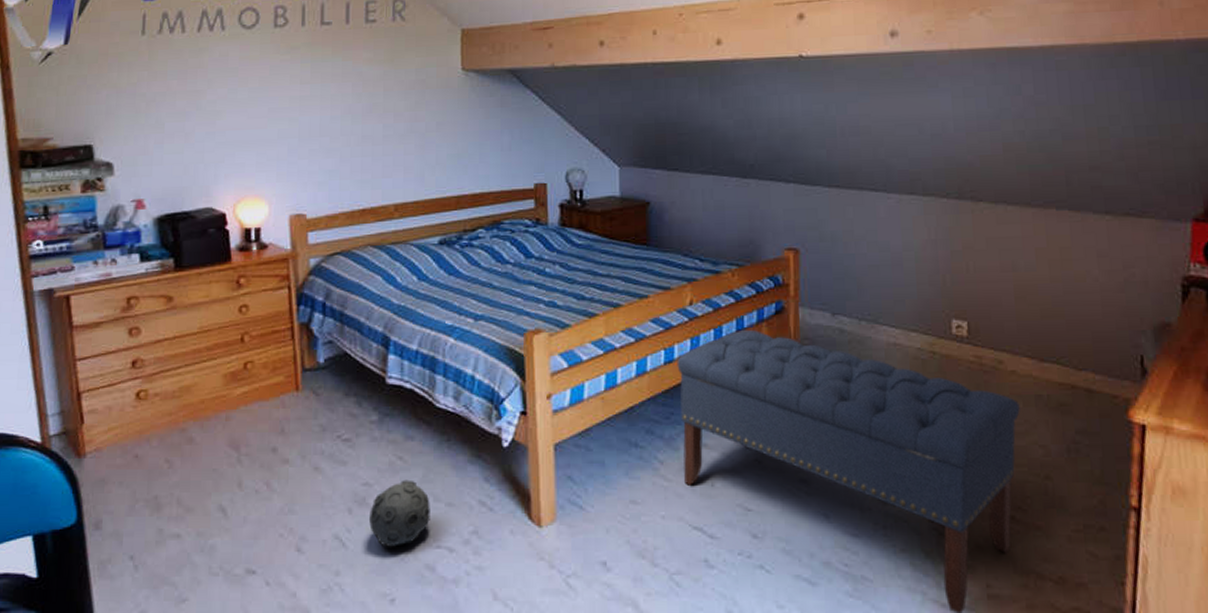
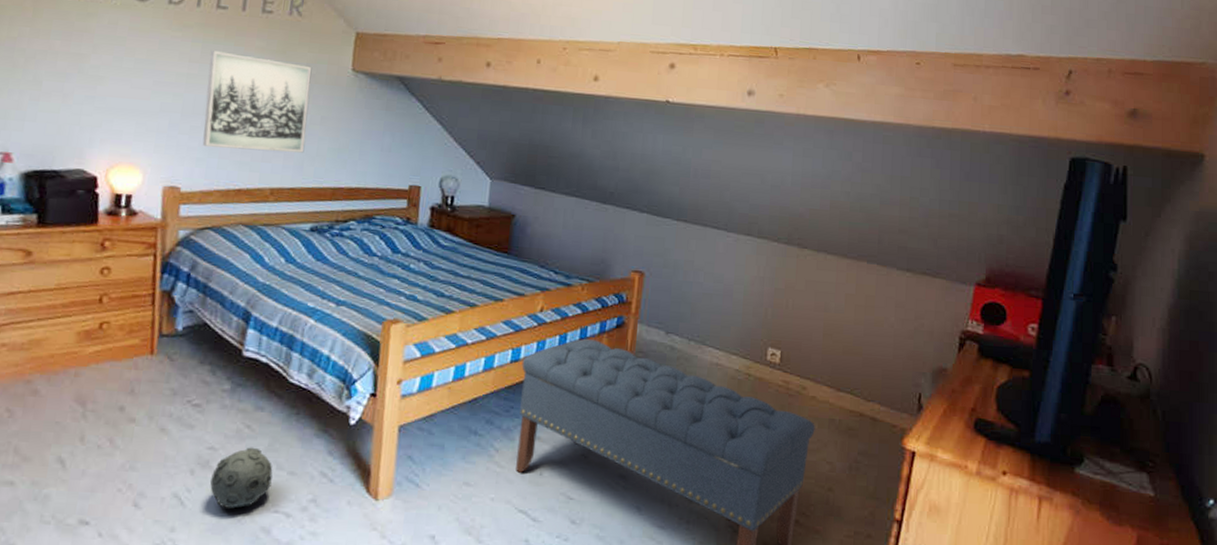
wall art: none [319,68,424,169] -> present [202,50,312,153]

